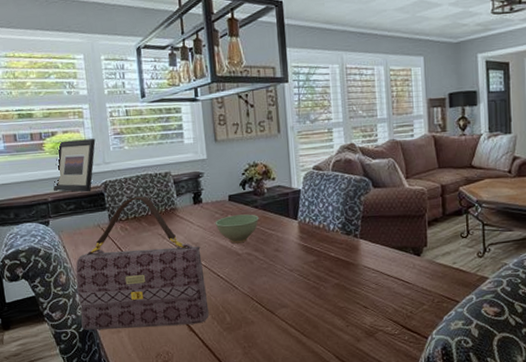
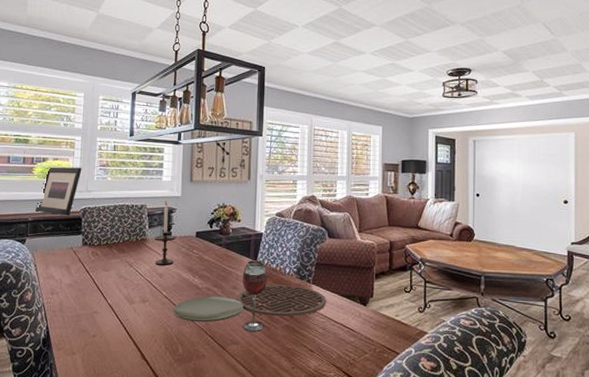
handbag: present [75,196,209,331] -> none [38,224,164,353]
candlestick: none [185,165,208,235] -> present [154,200,176,265]
plate: none [214,260,289,289] -> present [172,296,244,323]
bowl: present [215,214,259,244] -> none [180,250,222,278]
placemat: none [280,242,377,276] -> present [237,285,326,317]
wineglass: none [283,219,313,293] -> present [242,260,267,331]

